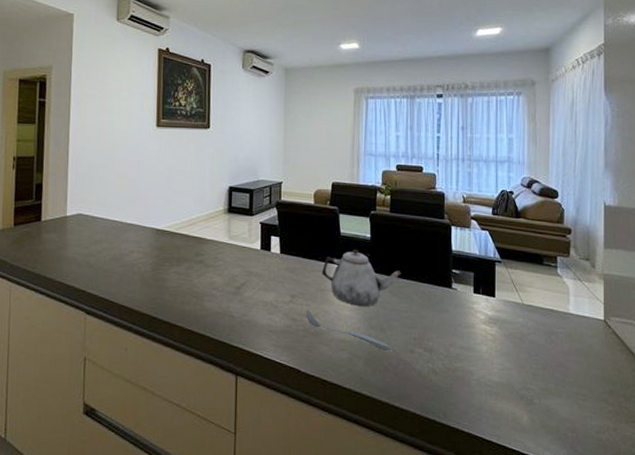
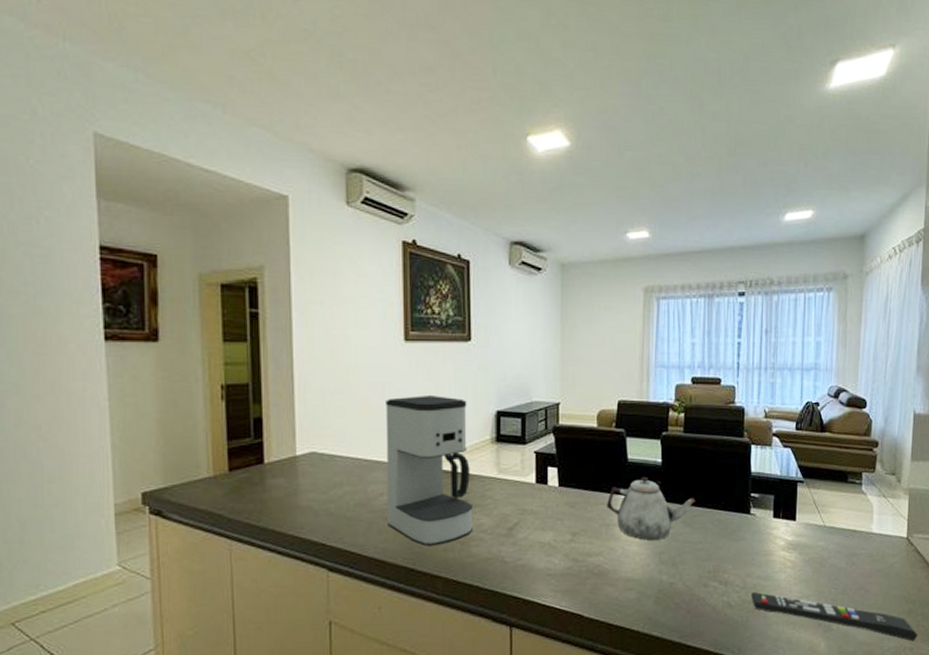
coffee maker: none [136,171,207,298] -> present [385,396,472,546]
spoon: present [305,309,393,350] -> none [588,548,686,586]
remote control: none [454,360,621,422] -> present [750,591,918,641]

